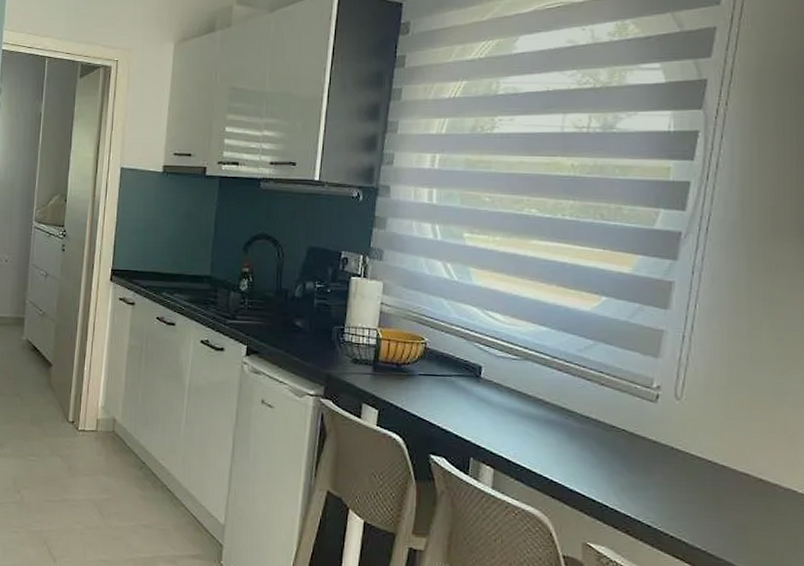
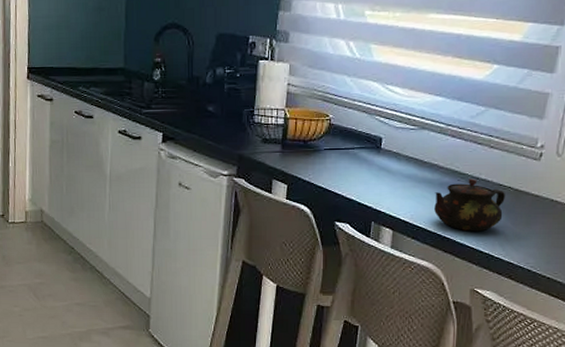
teapot: none [540,417,619,478] -> present [434,178,505,232]

